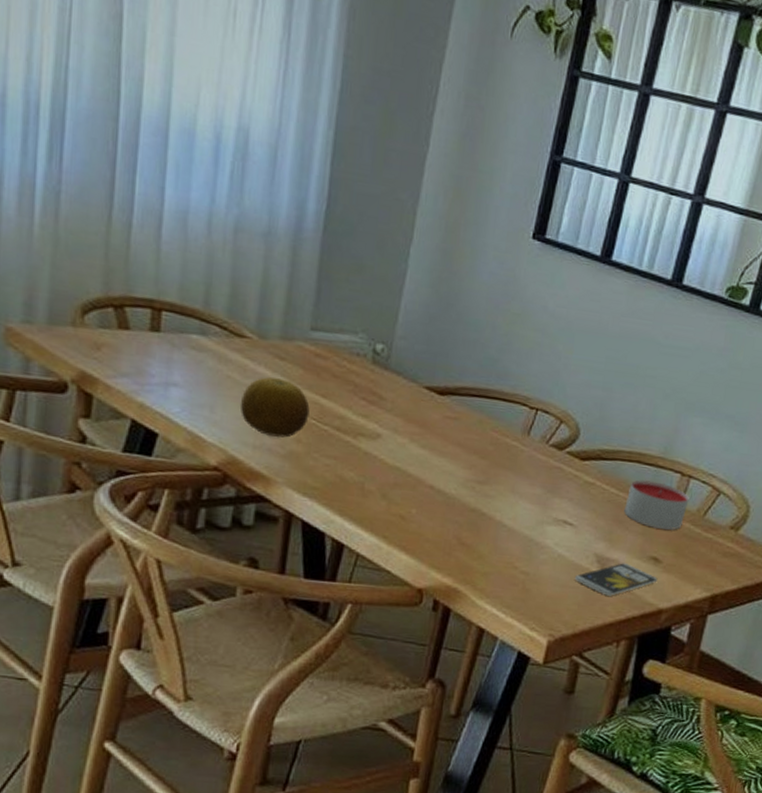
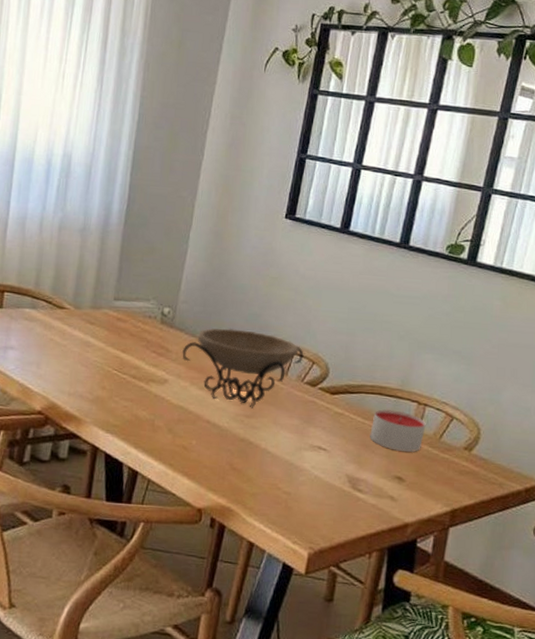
fruit: present [240,377,310,438] -> none [59,338,113,386]
decorative bowl: none [398,372,550,473] -> present [181,327,304,408]
smartphone: present [574,563,658,596] -> none [329,482,402,512]

